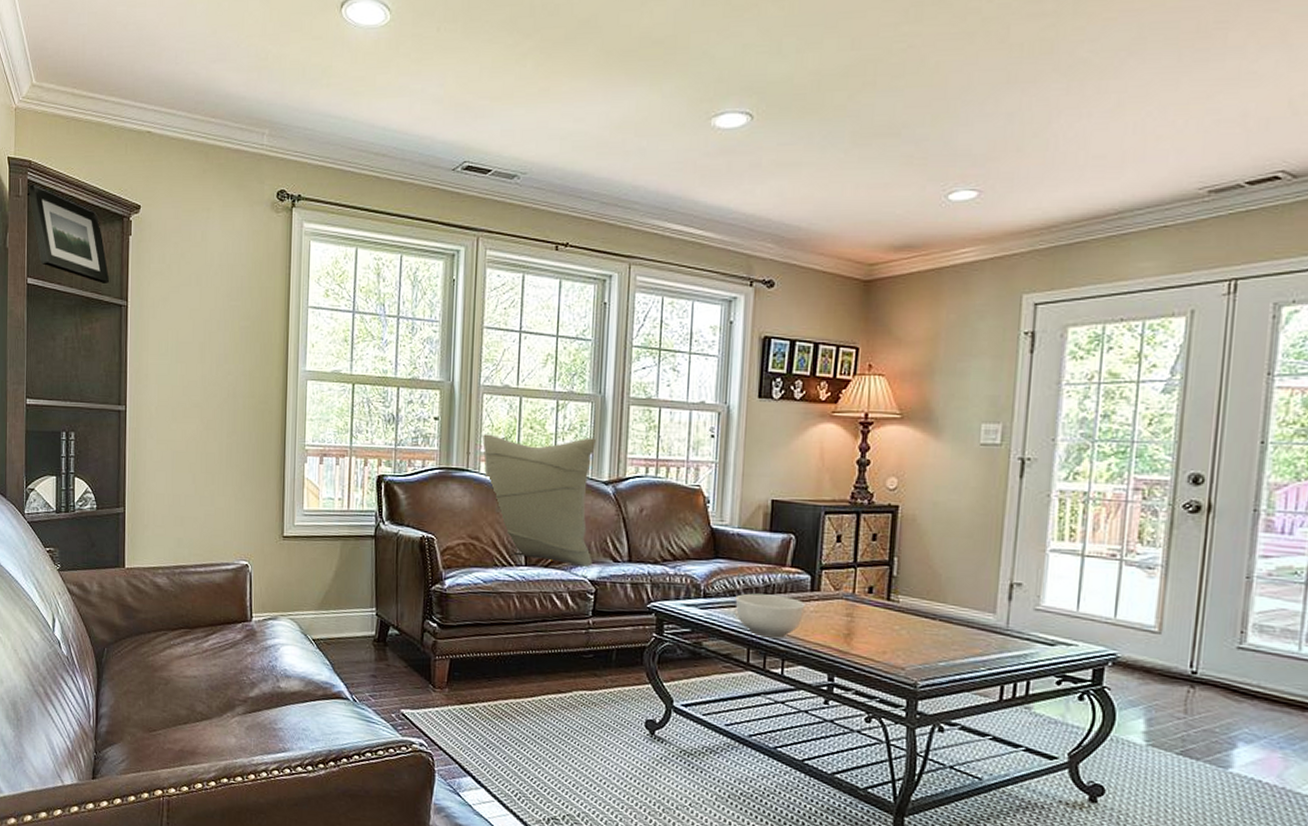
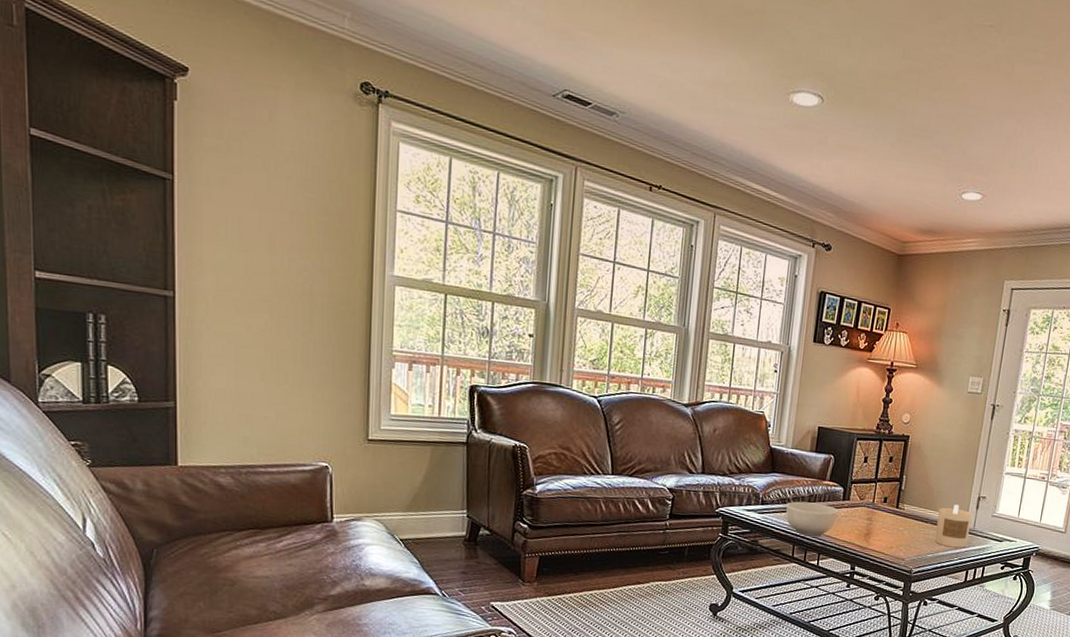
picture frame: present [28,184,110,285] -> none [26,14,149,152]
pillow: present [482,434,596,567] -> none [575,353,679,477]
candle: none [948,594,1003,654] -> present [935,504,972,548]

